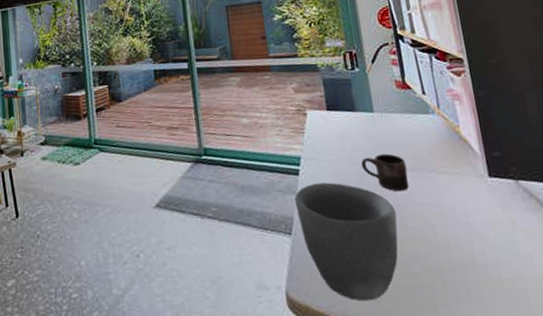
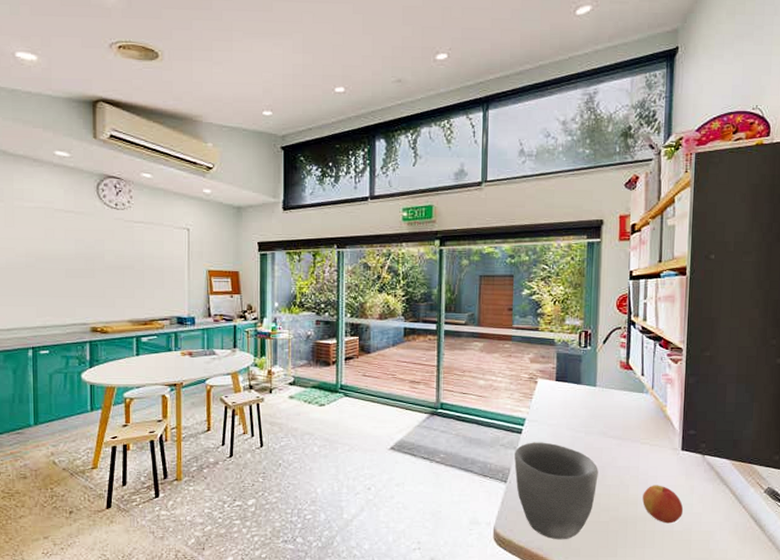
mug: present [361,153,409,192] -> none [576,423,615,455]
apple: none [454,221,509,270] -> present [642,485,684,524]

